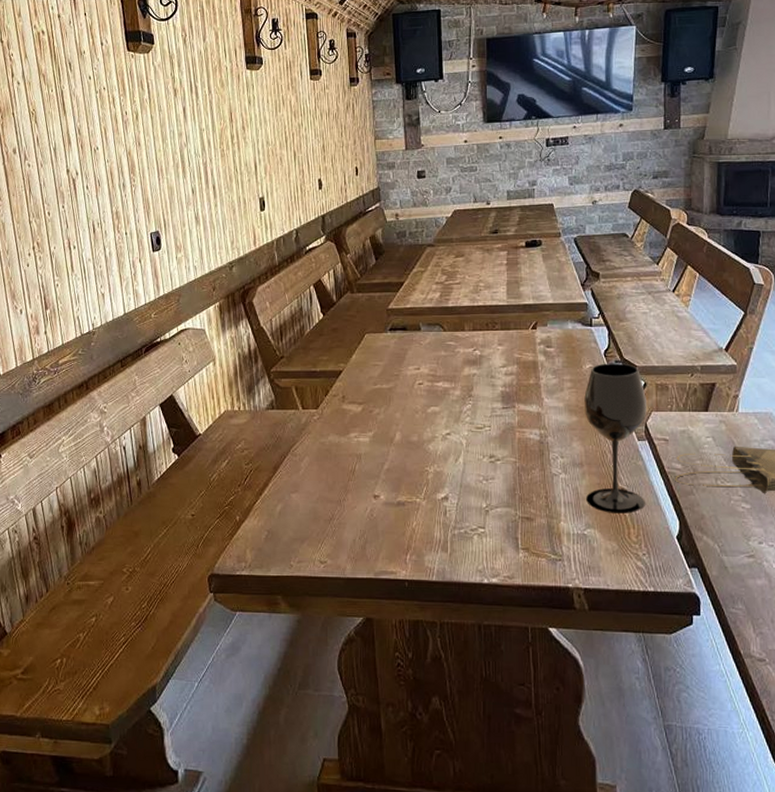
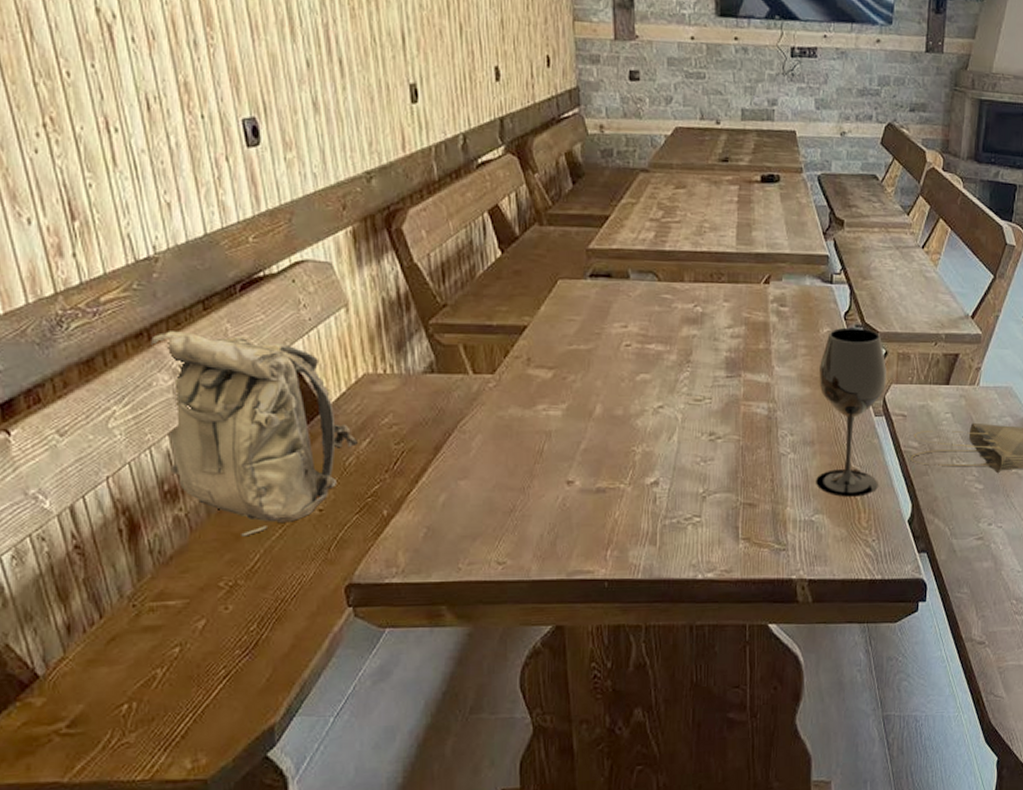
backpack: none [88,383,220,534] -> present [151,331,358,537]

